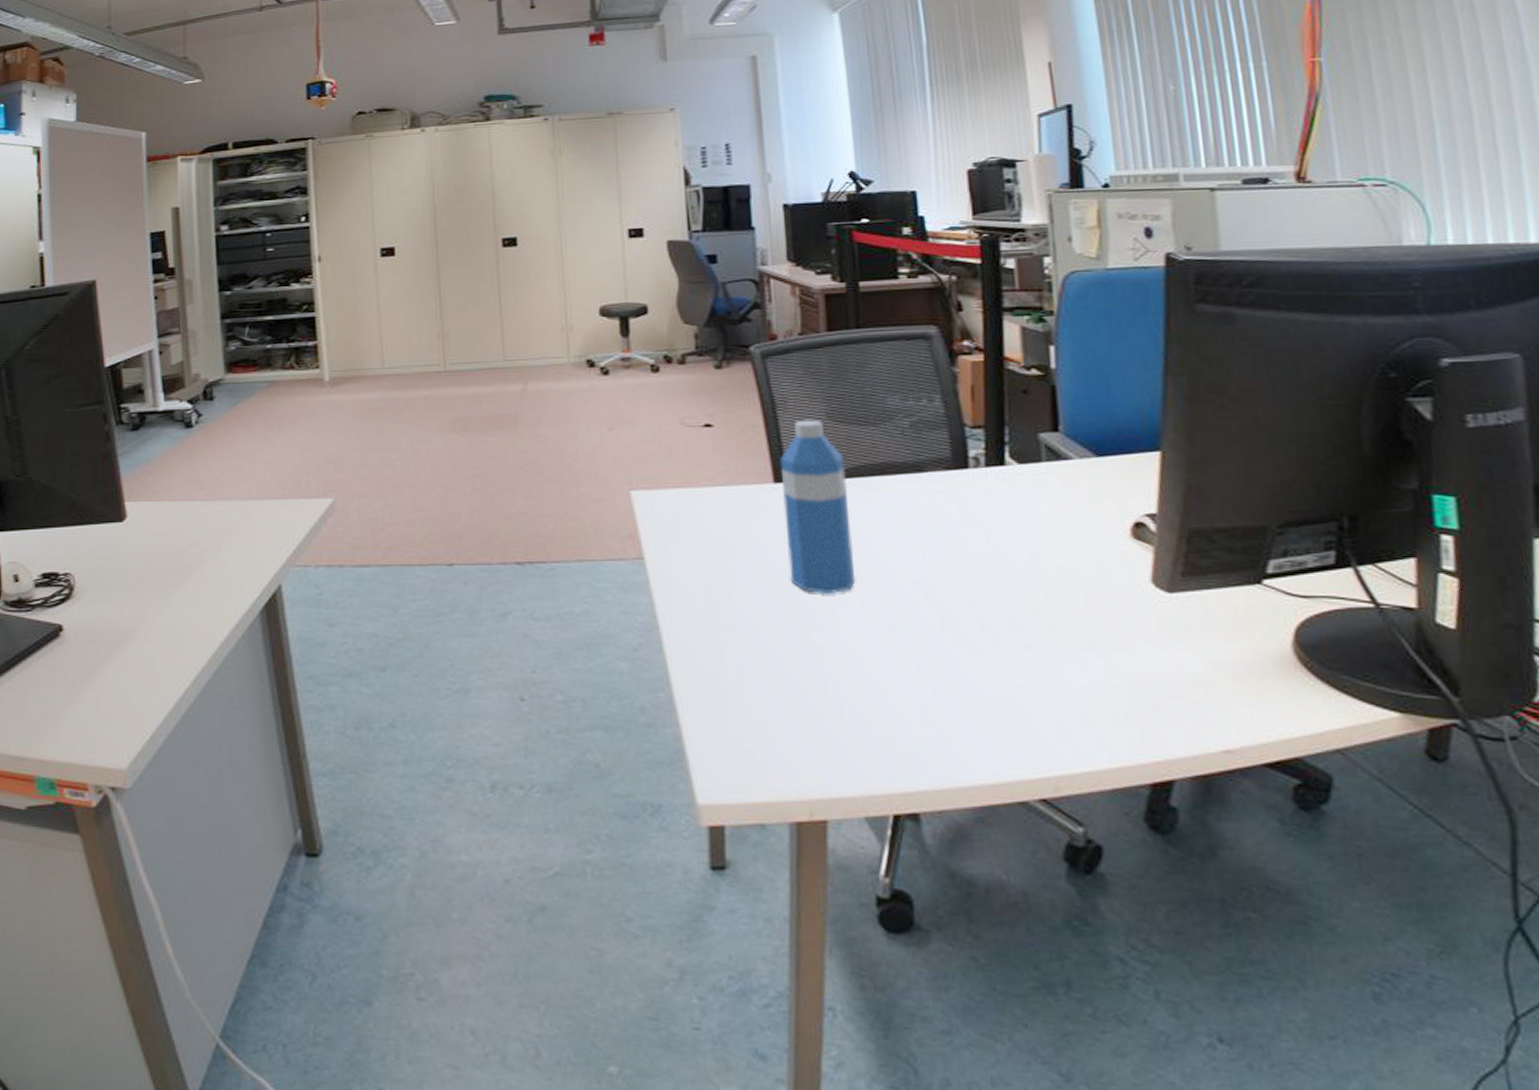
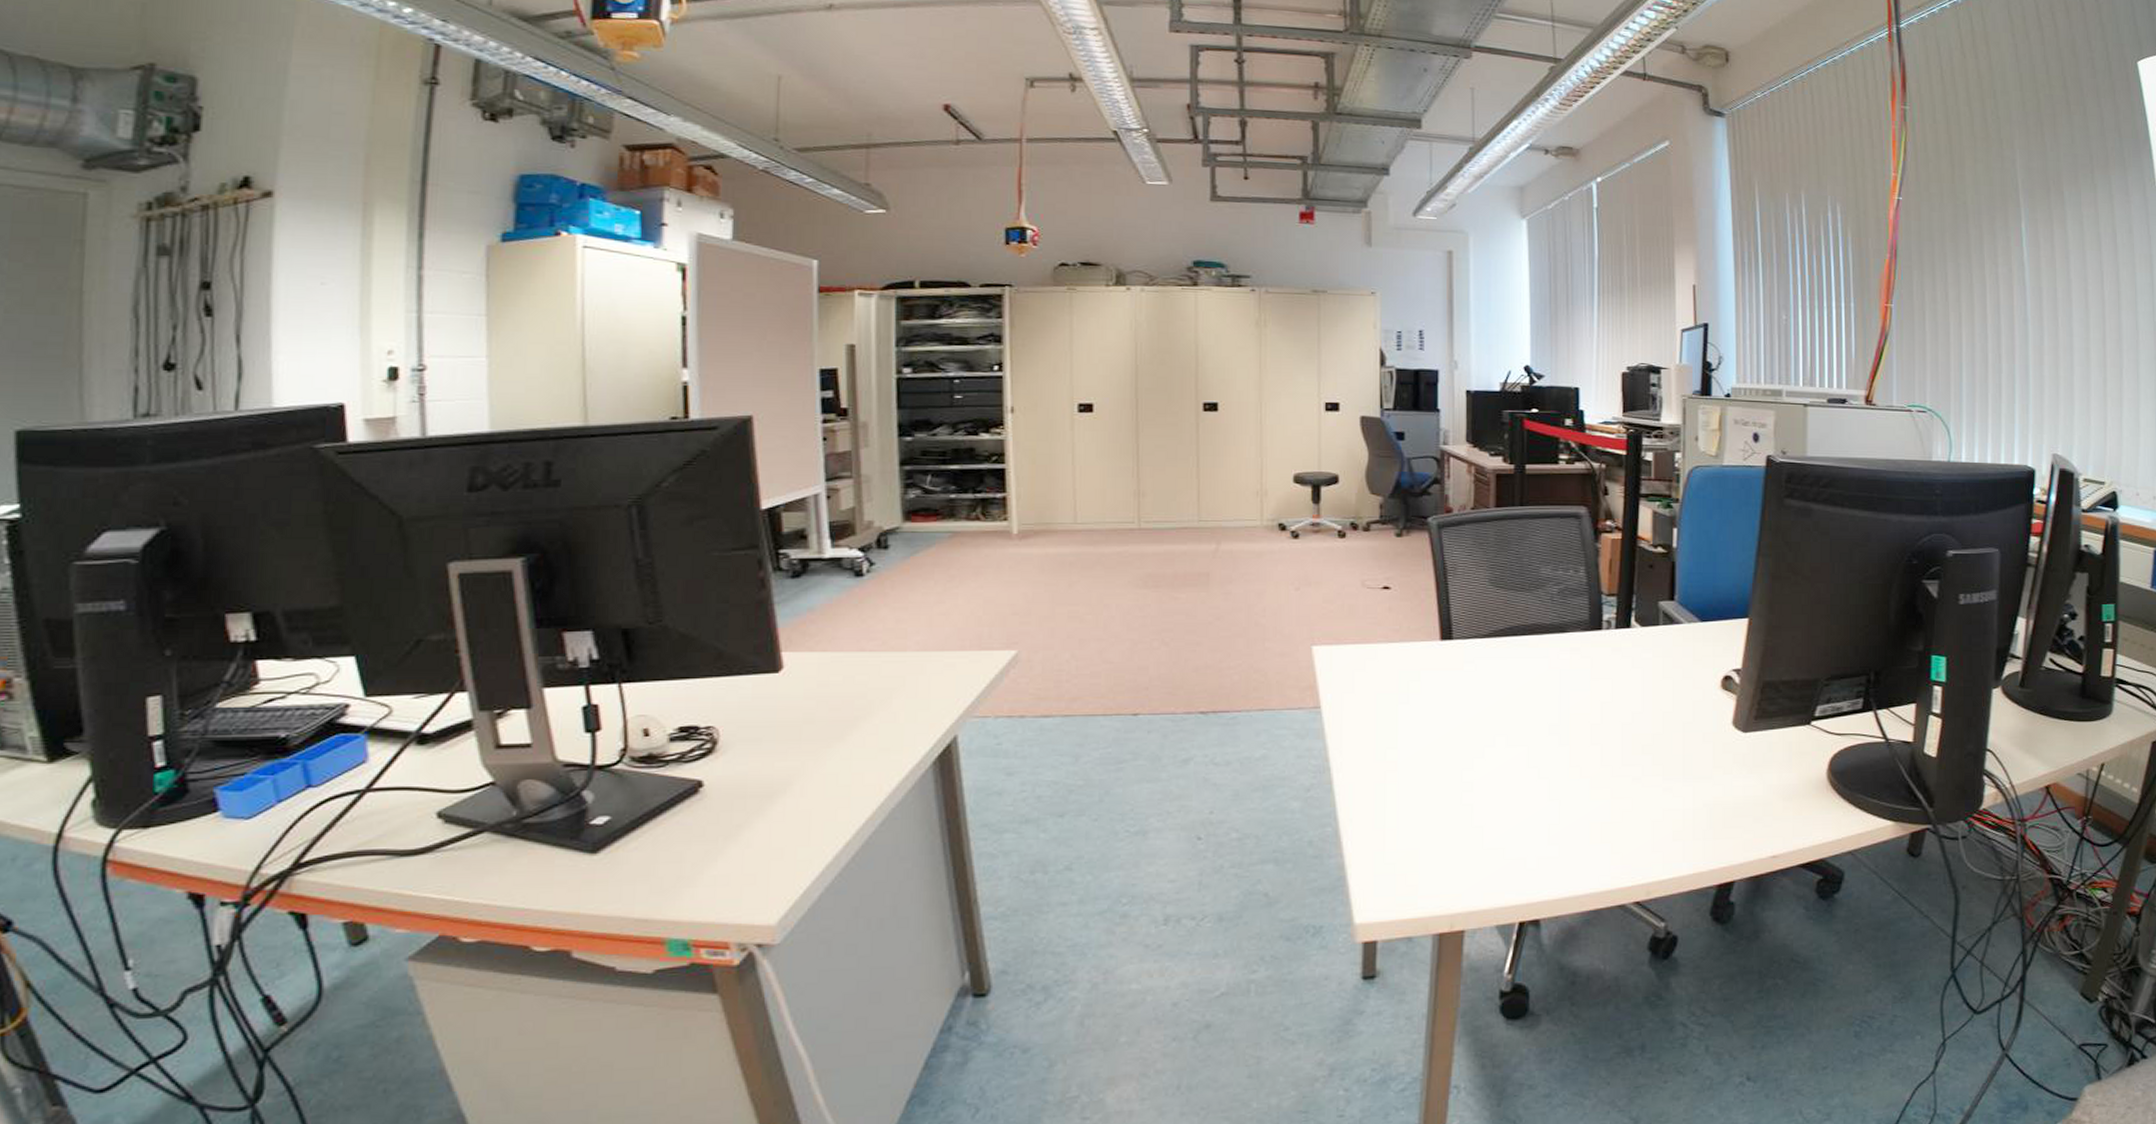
water bottle: present [780,419,855,595] -> none [1447,585,1504,738]

